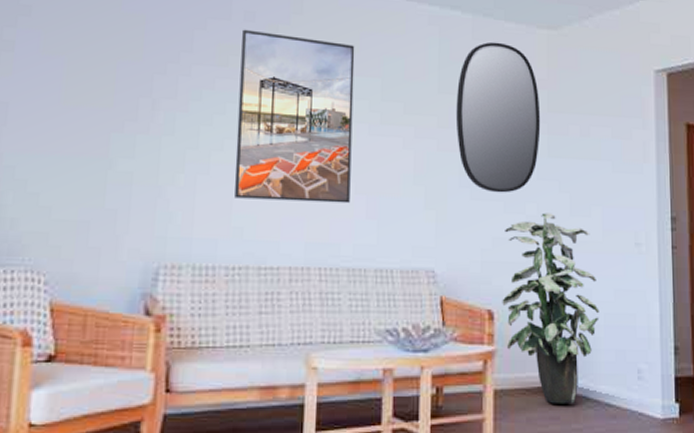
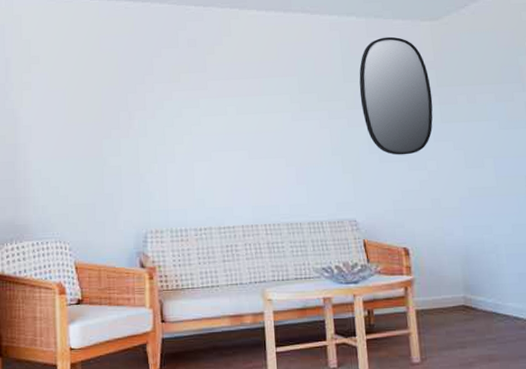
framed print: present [235,29,355,204] -> none [188,52,283,178]
indoor plant: present [502,213,600,404] -> none [411,167,501,319]

